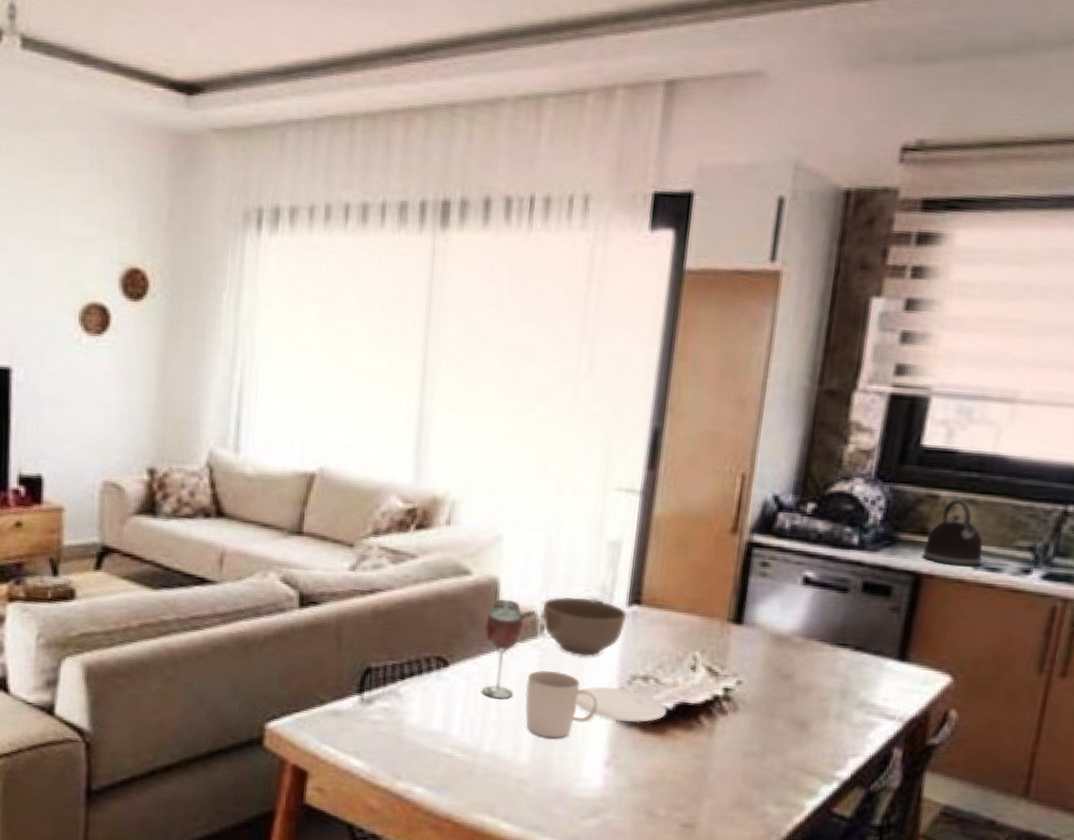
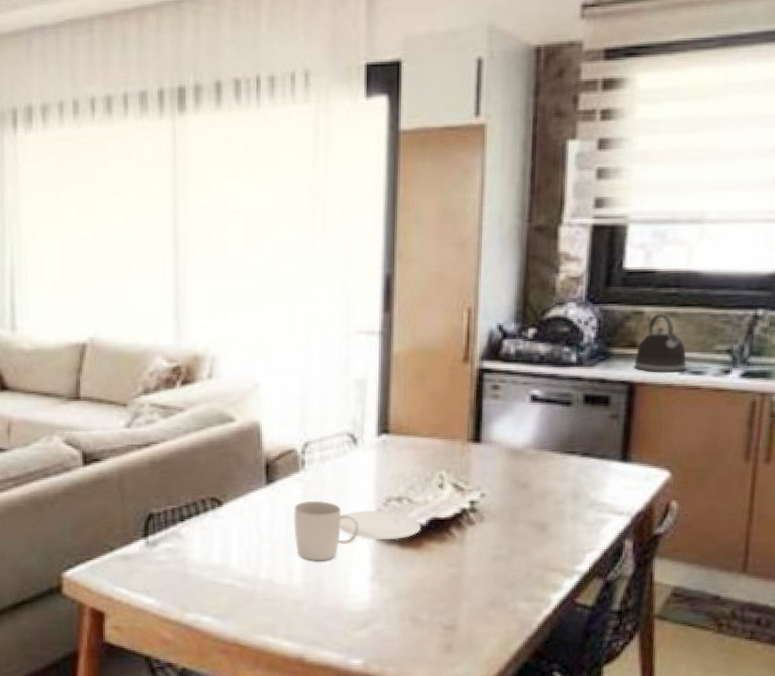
wineglass: present [481,598,523,699] -> none [252,440,286,531]
bowl: present [542,596,627,656] -> none [302,432,378,484]

